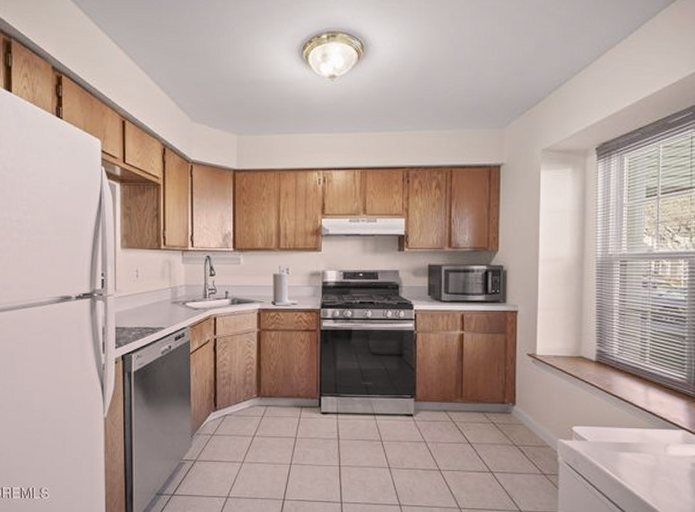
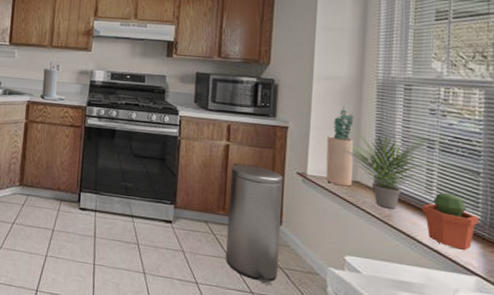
pedal bin: none [466,351,515,463] -> present [226,163,283,286]
vase: none [552,286,577,362] -> present [325,106,354,187]
potted plant: none [568,306,648,378] -> present [344,128,435,209]
succulent plant: none [638,358,685,408] -> present [422,192,479,250]

